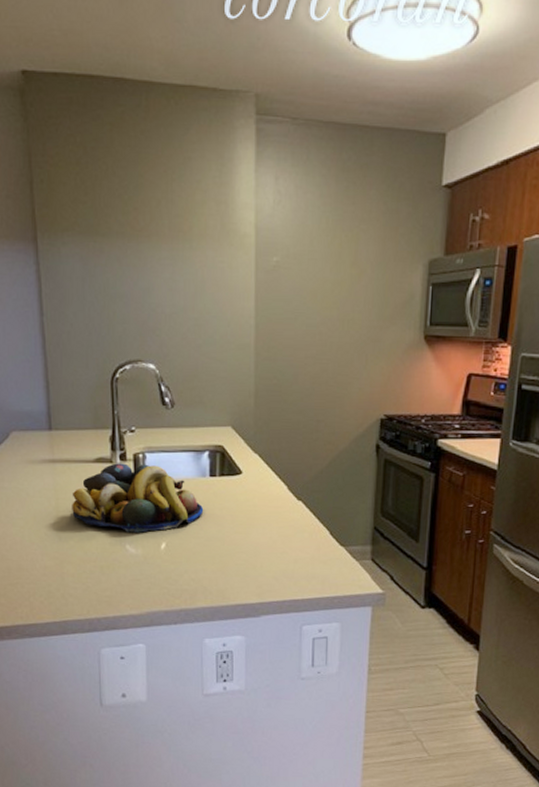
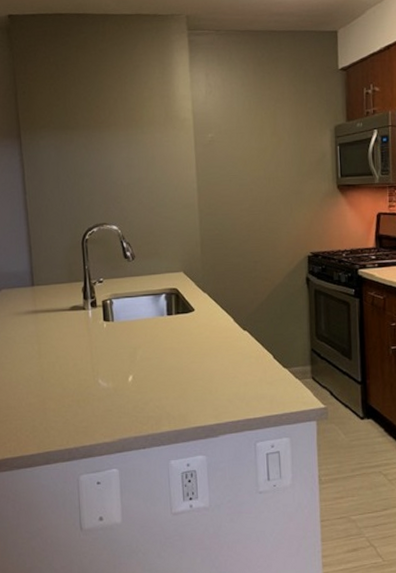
fruit bowl: present [72,463,204,533] -> none [52,308,164,369]

